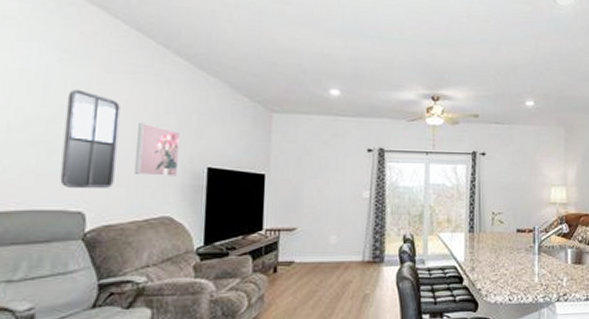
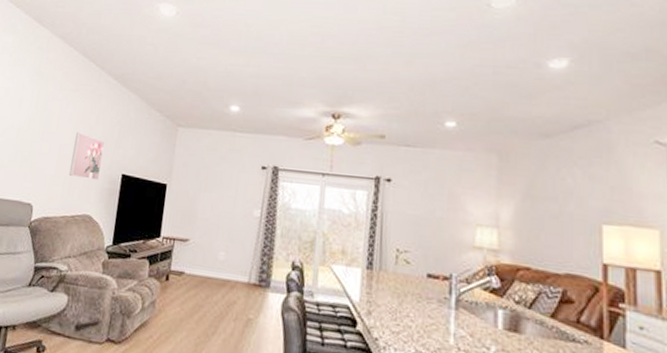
home mirror: present [60,89,120,189] -> none [20,103,66,186]

